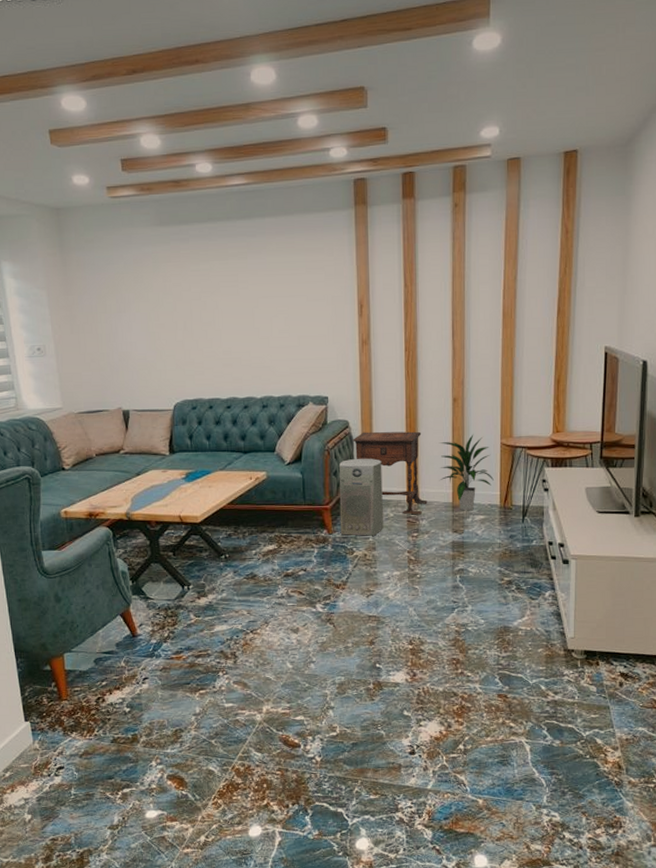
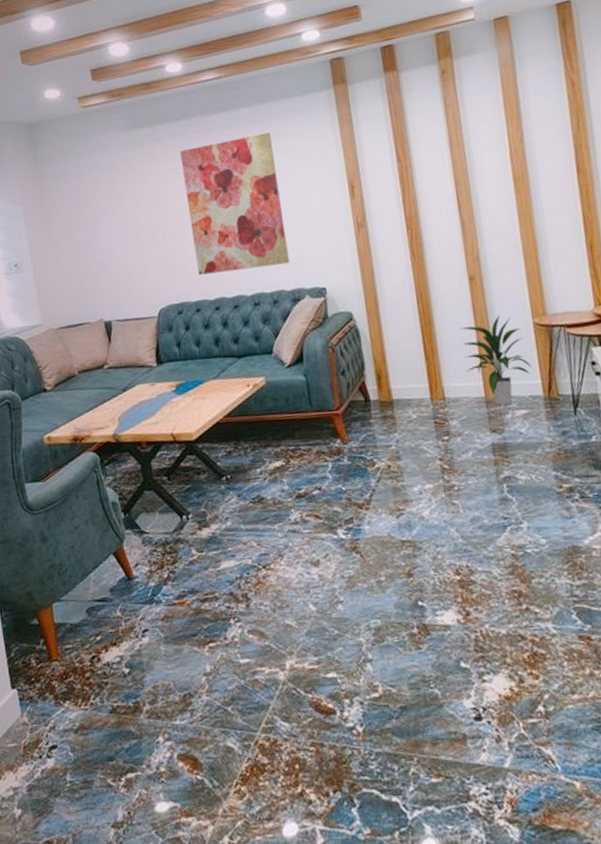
wall art: none [204,245,298,375] -> present [180,132,290,275]
air purifier: present [339,459,383,536] -> none [347,352,407,444]
side table: present [353,431,428,515] -> none [359,317,456,415]

